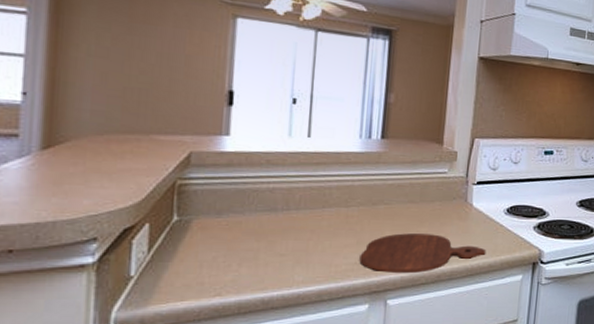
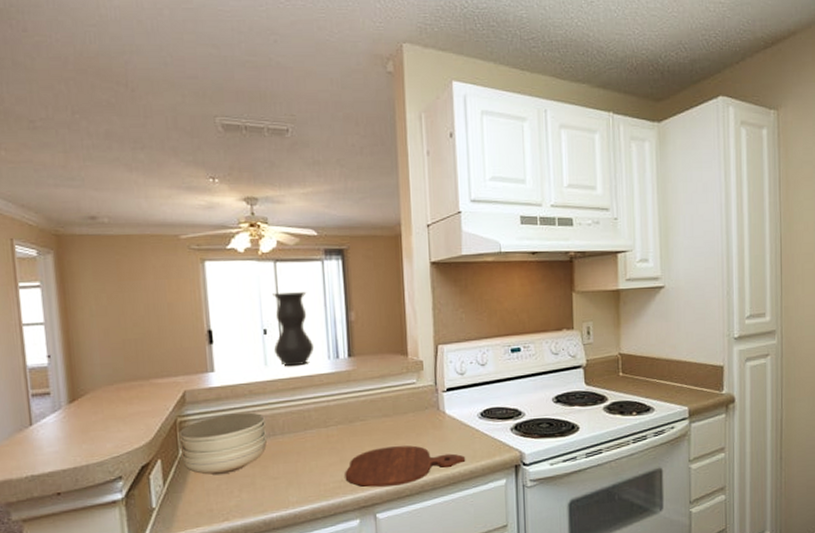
bowl: none [174,182,282,247] -> present [178,412,268,475]
vase: none [302,63,347,141] -> present [272,292,313,367]

